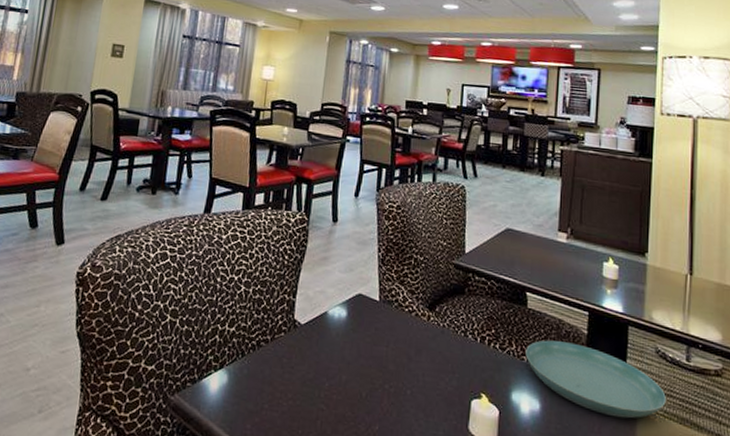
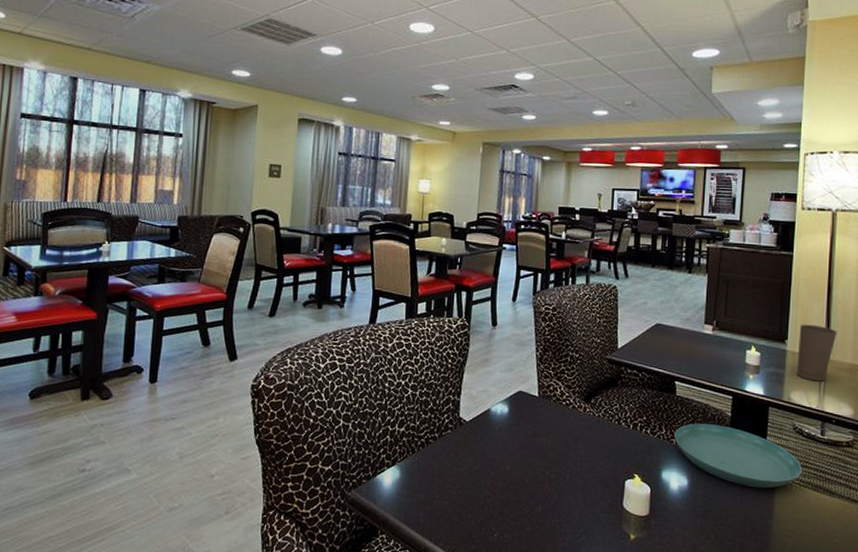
cup: none [658,236,702,301] -> present [796,324,837,382]

